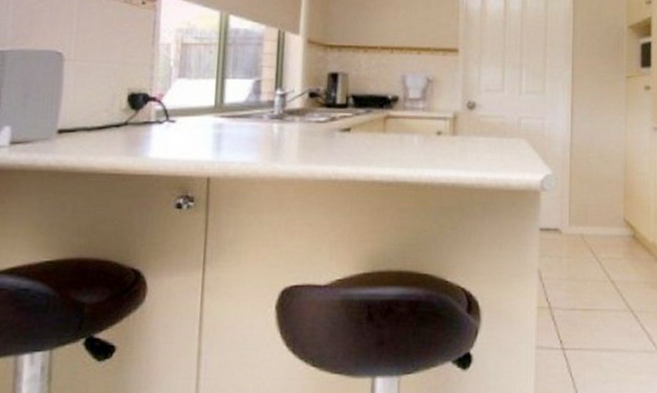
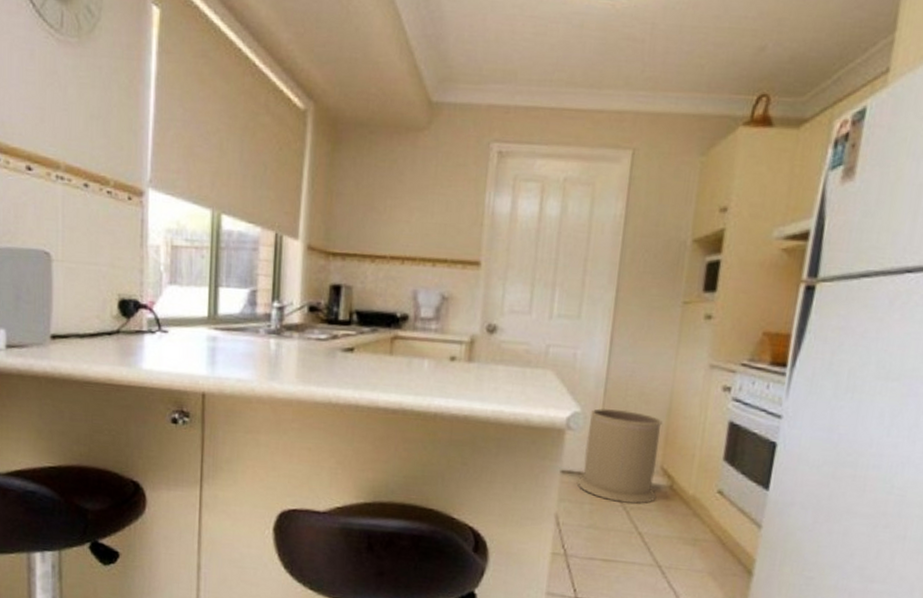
trash can: none [555,169,622,255] -> present [578,407,662,505]

